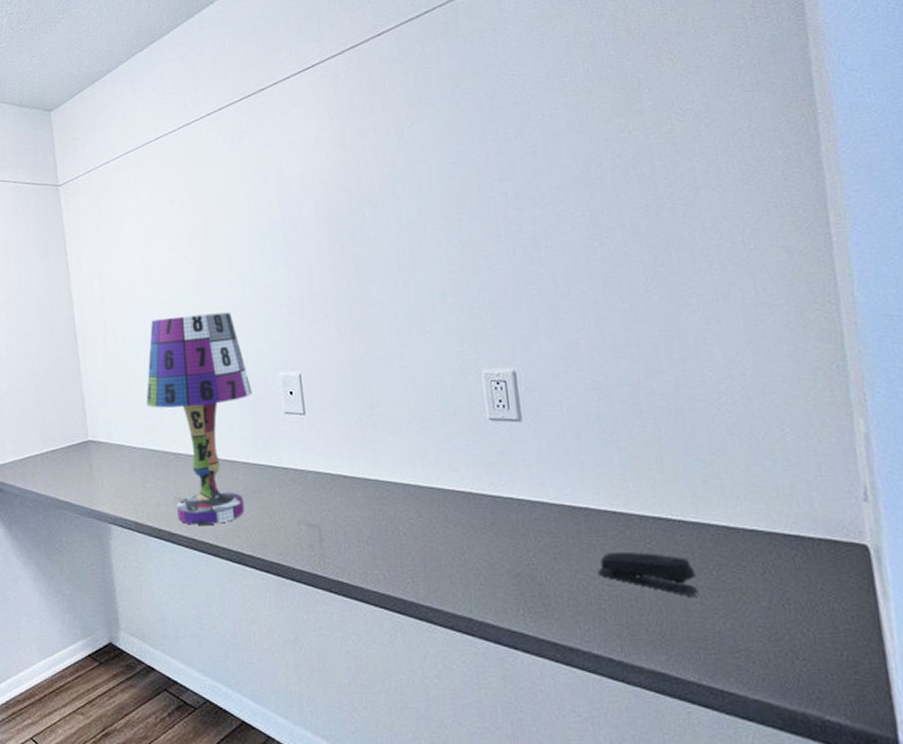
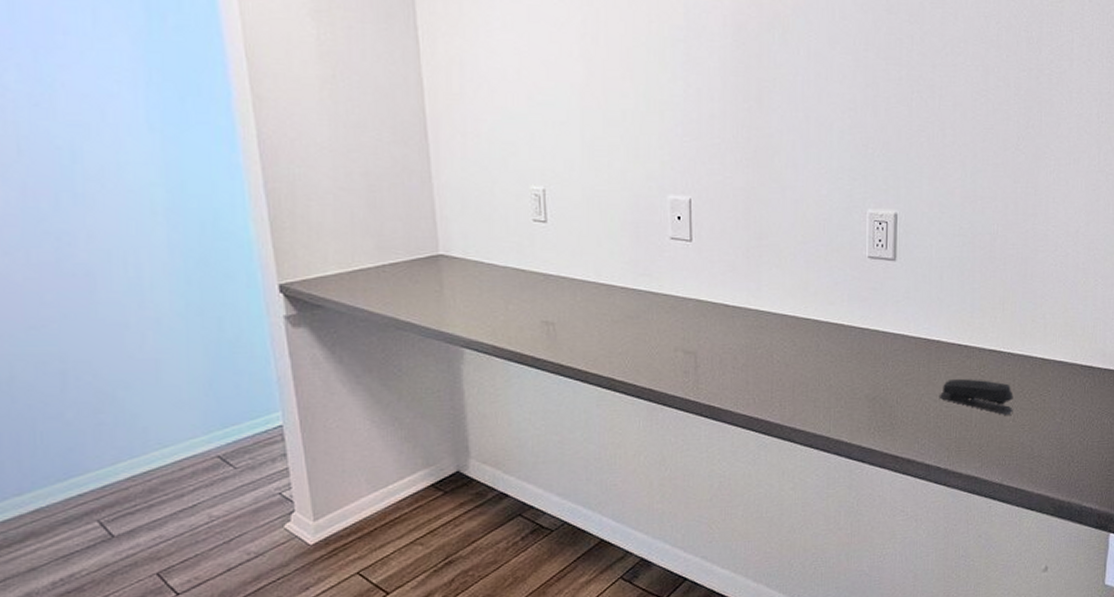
table lamp: present [146,312,252,525] -> none [512,122,636,350]

